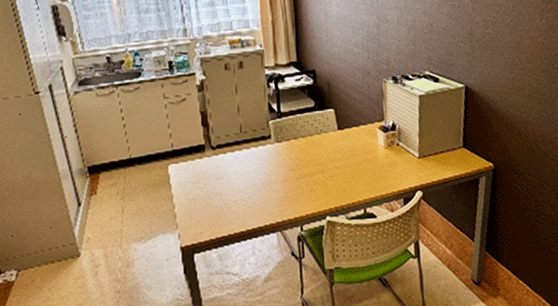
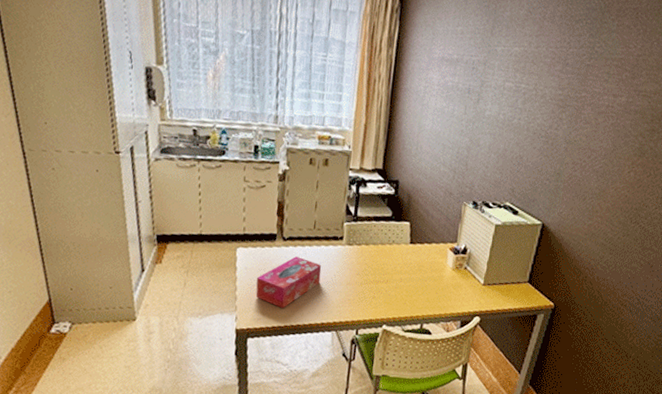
tissue box: none [192,163,256,218] -> present [255,256,322,308]

